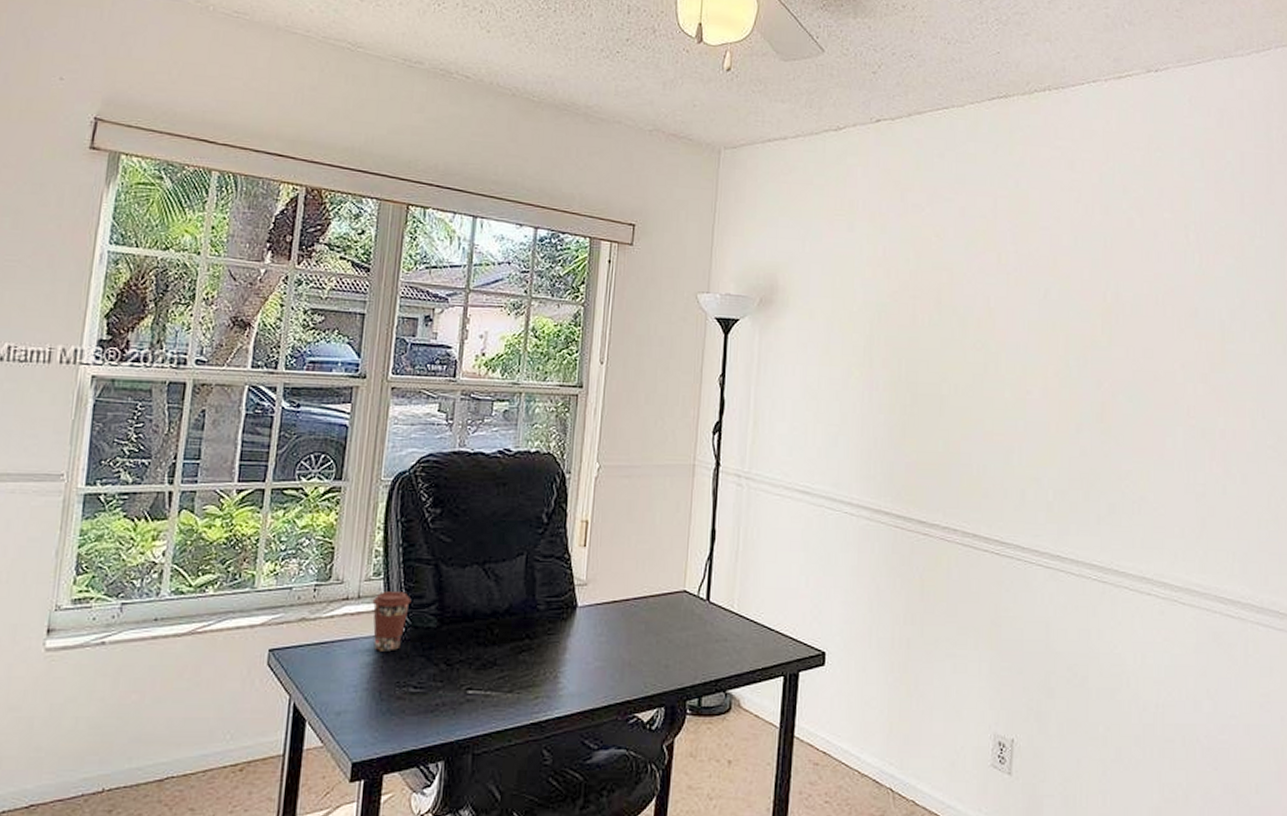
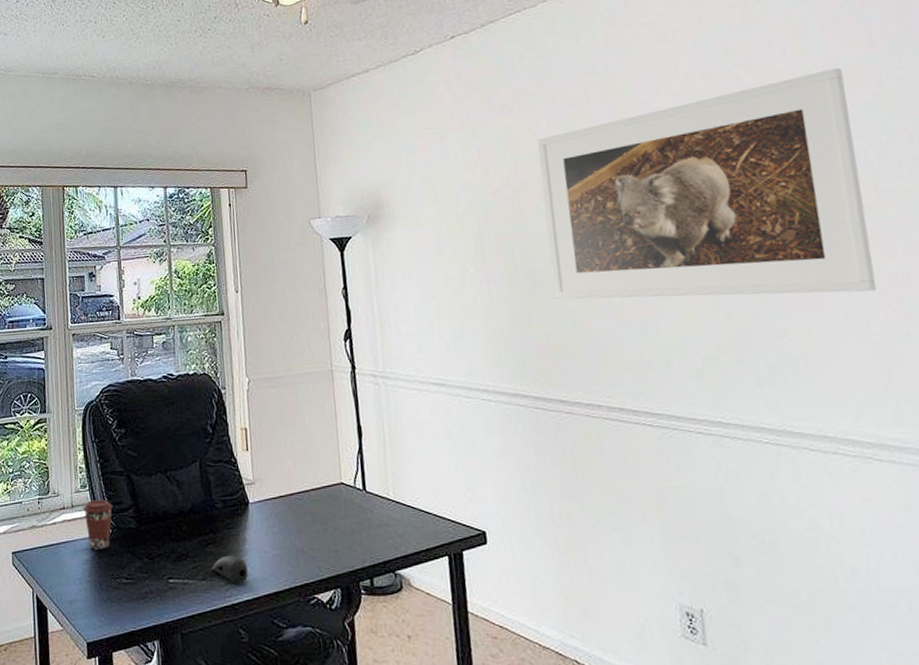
computer mouse: none [522,666,564,697] -> present [212,556,248,583]
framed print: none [932,226,1215,444] -> present [537,67,877,300]

